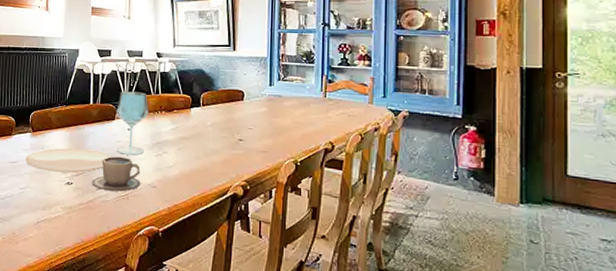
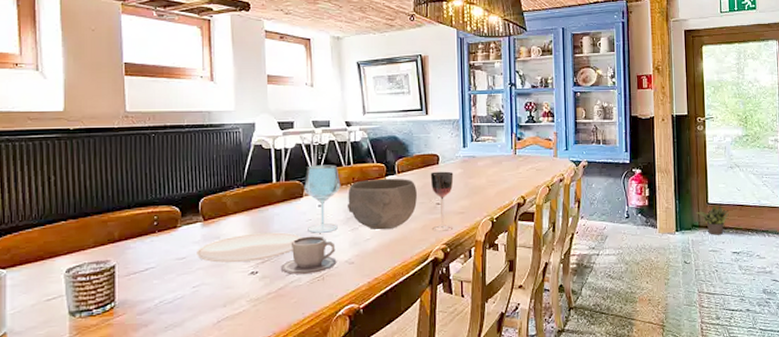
bowl: none [153,109,220,160] -> present [347,178,417,230]
wineglass: none [232,107,258,169] -> present [430,171,454,232]
potted plant: none [549,179,597,216] -> present [696,206,729,235]

